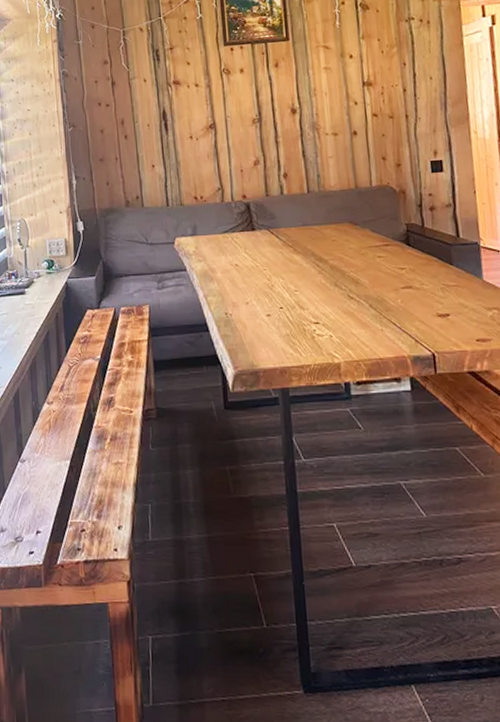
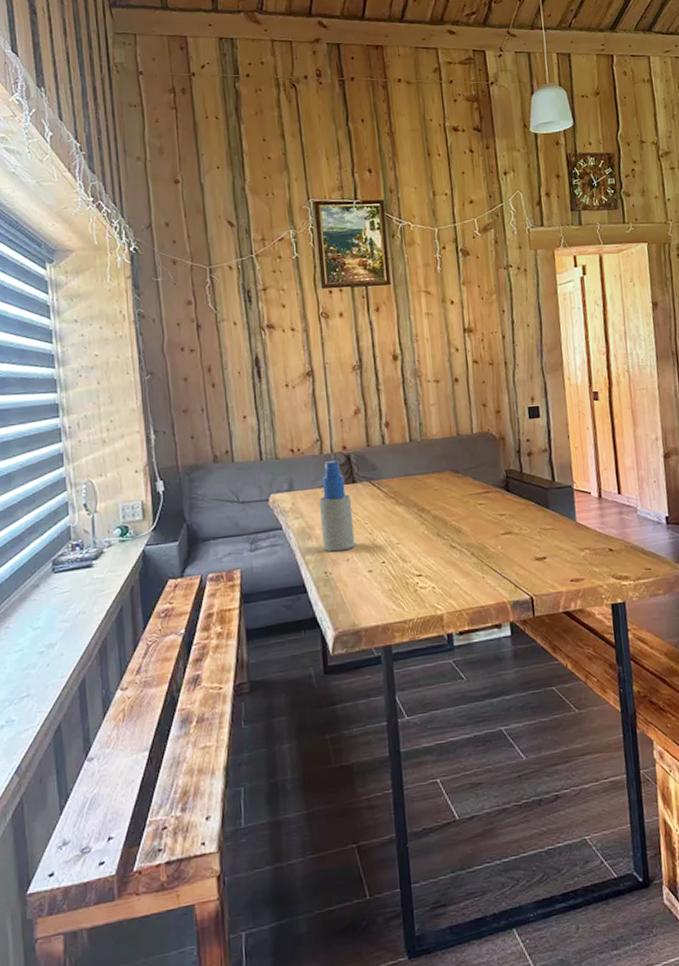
spray bottle: none [221,209,254,295] -> present [319,460,355,552]

